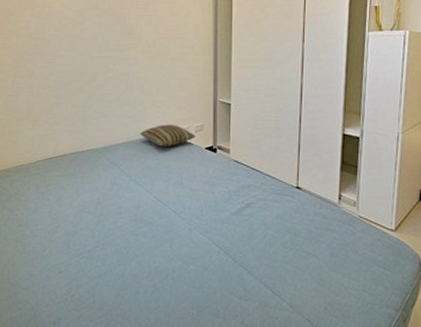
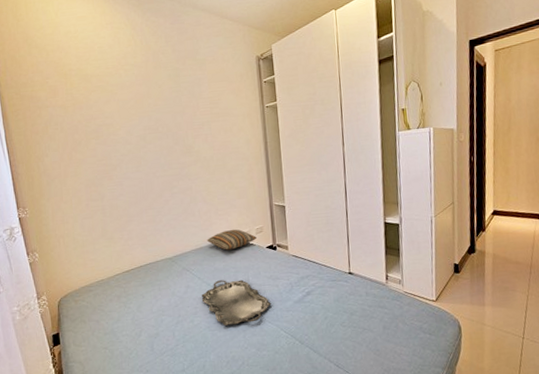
serving tray: none [127,180,205,232] -> present [201,279,272,326]

